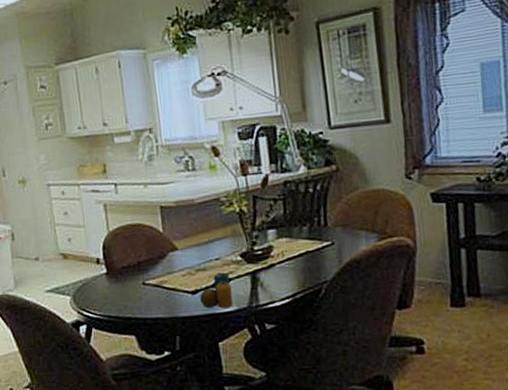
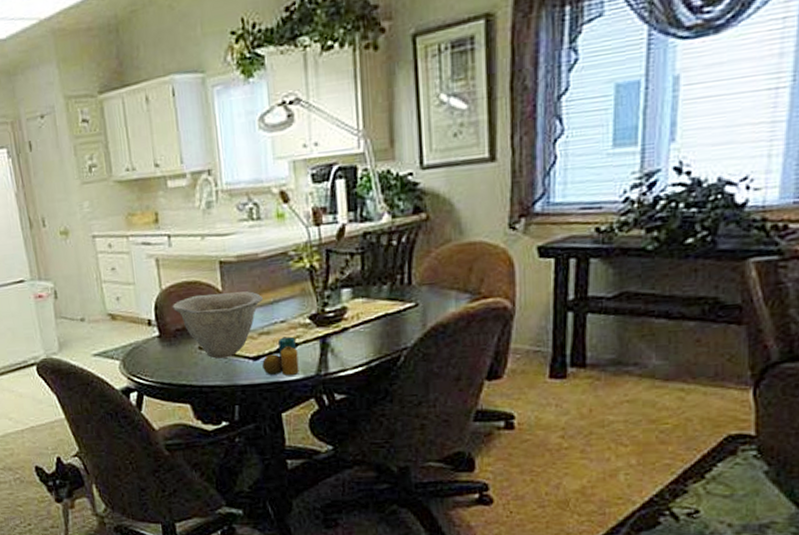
bowl: none [118,232,199,293] -> present [172,291,263,359]

